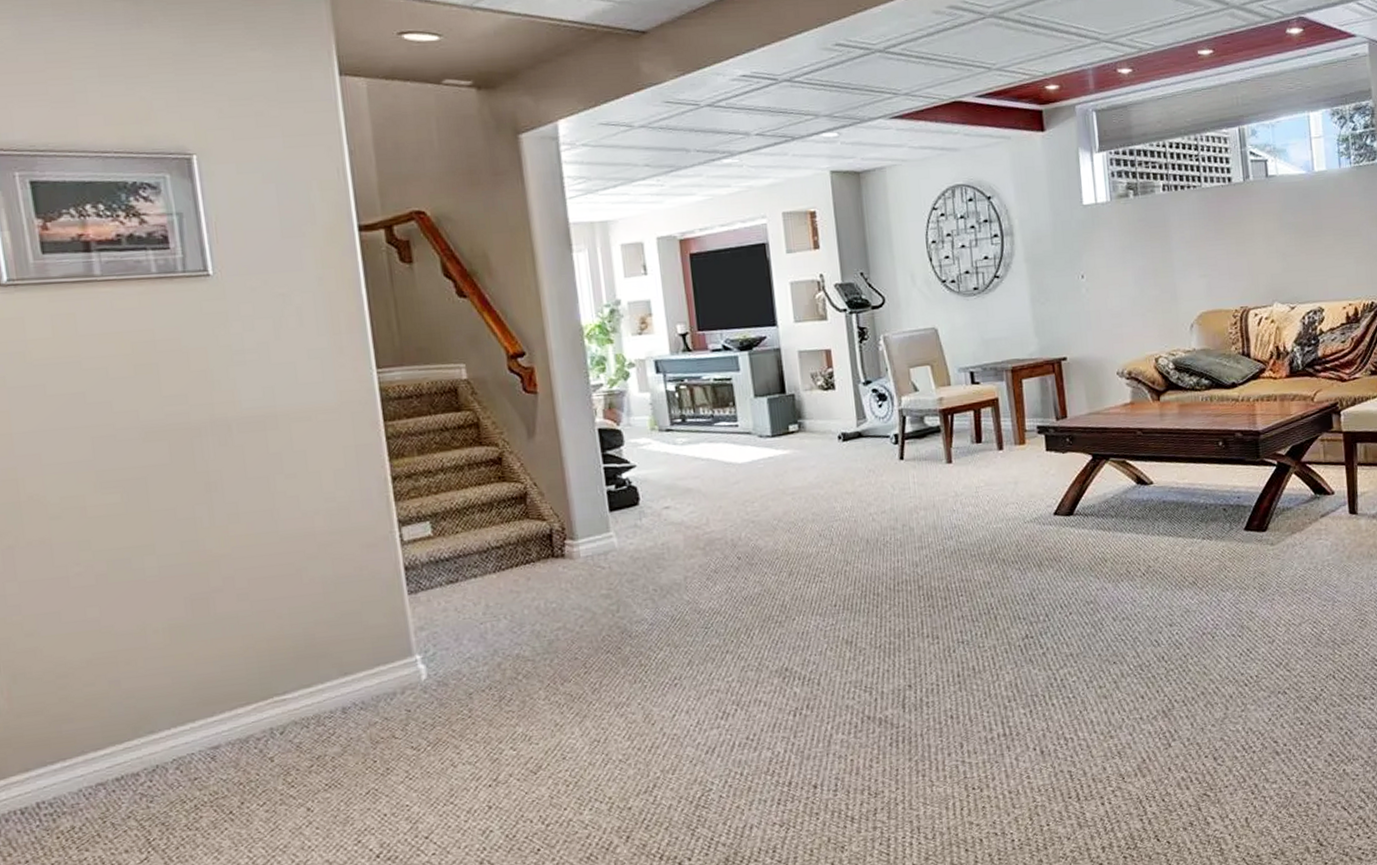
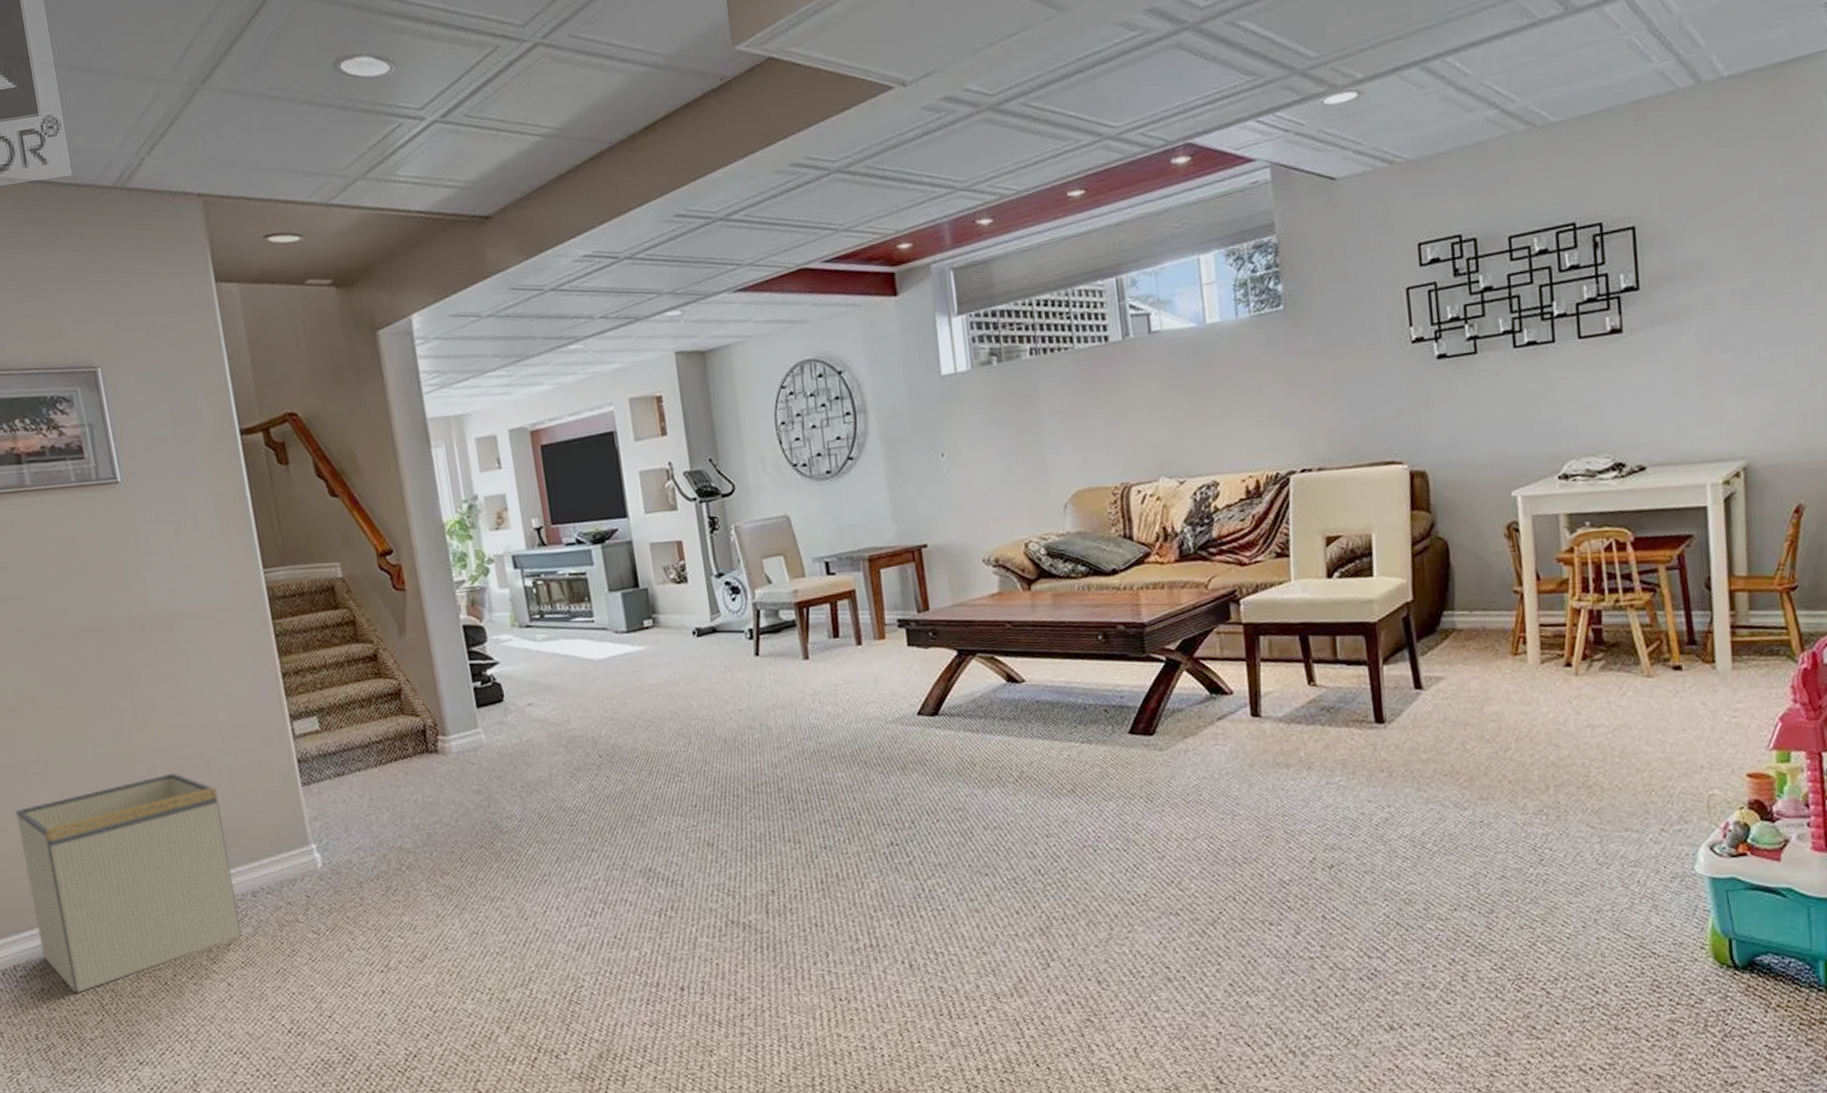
storage bin: none [52,583,327,830] -> present [15,773,241,993]

